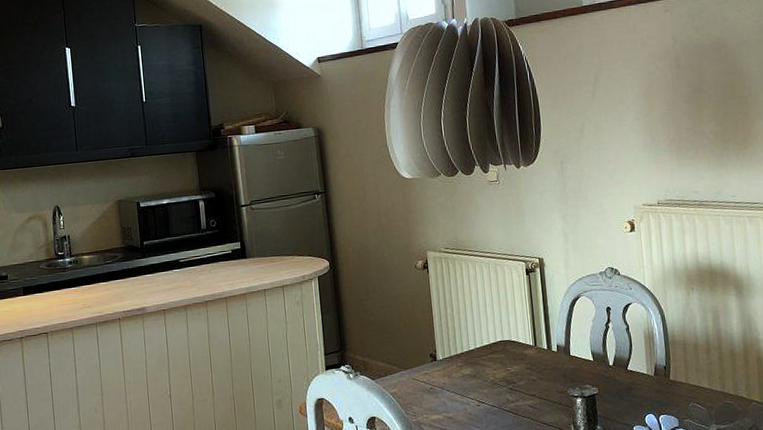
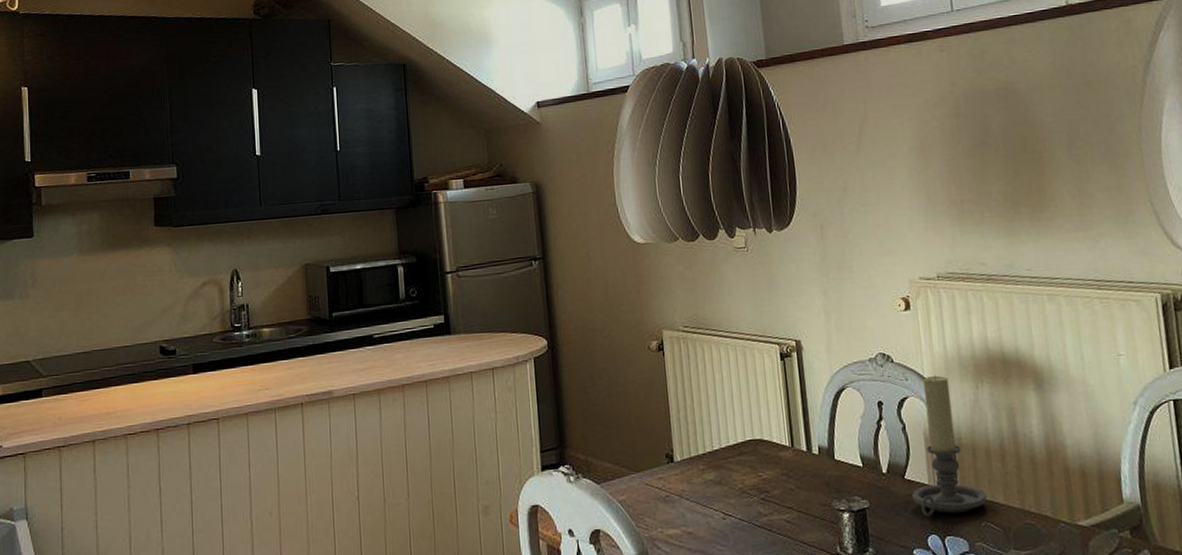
candle holder: none [633,285,694,400] -> present [911,375,987,517]

